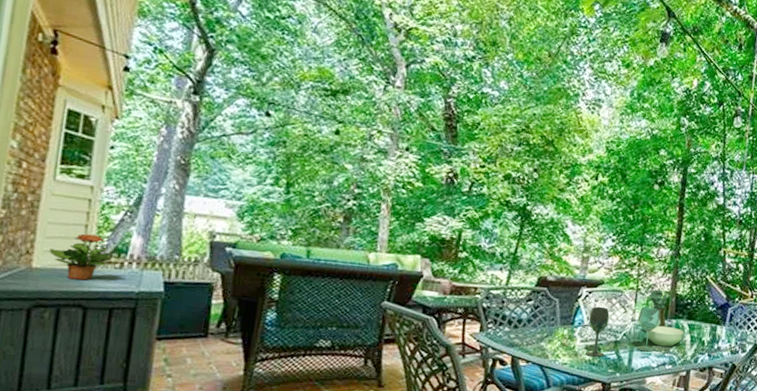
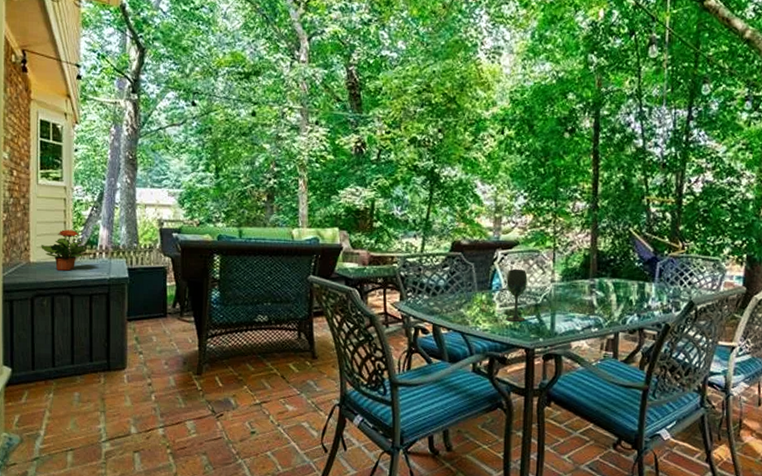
wine glass: present [636,306,662,352] -> none [557,266,583,315]
bowl: present [645,325,685,347] -> none [566,285,609,308]
vase: present [648,286,668,327] -> none [567,244,589,287]

